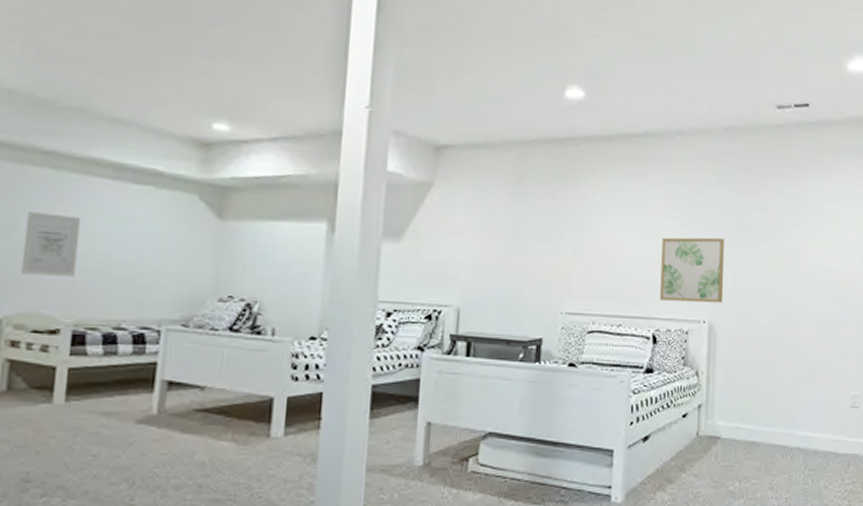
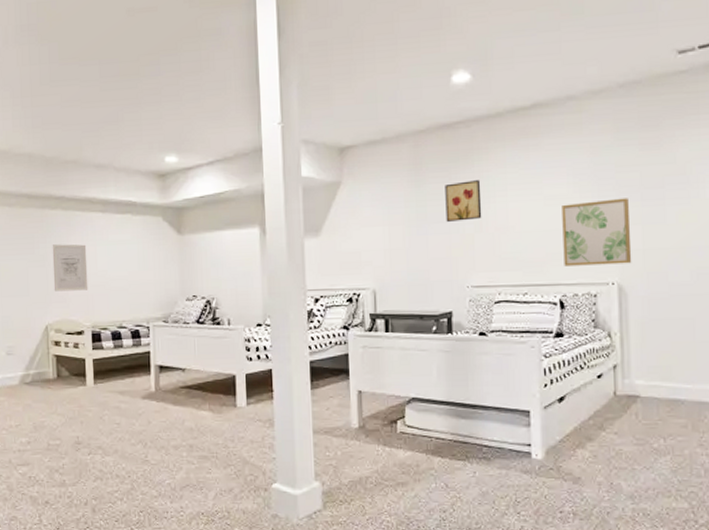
wall art: none [545,201,585,243] -> present [445,180,482,222]

